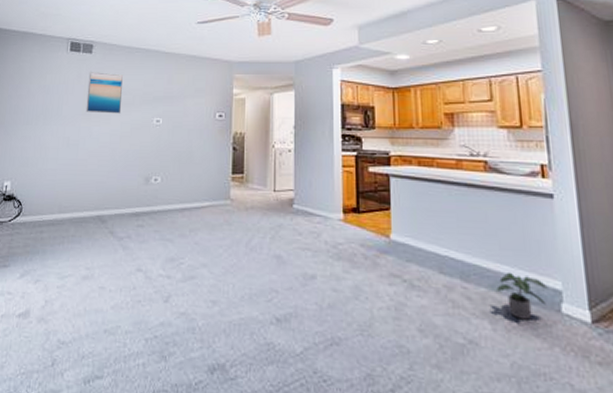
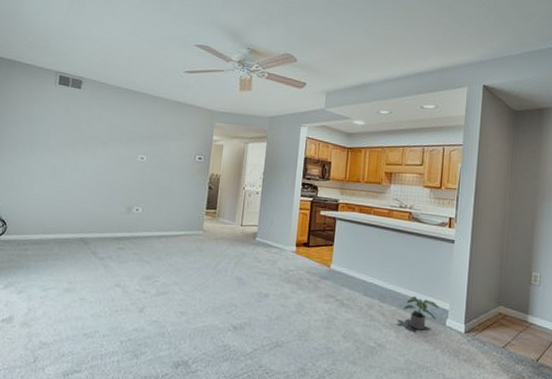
wall art: present [85,71,124,114] -> none [72,105,112,148]

